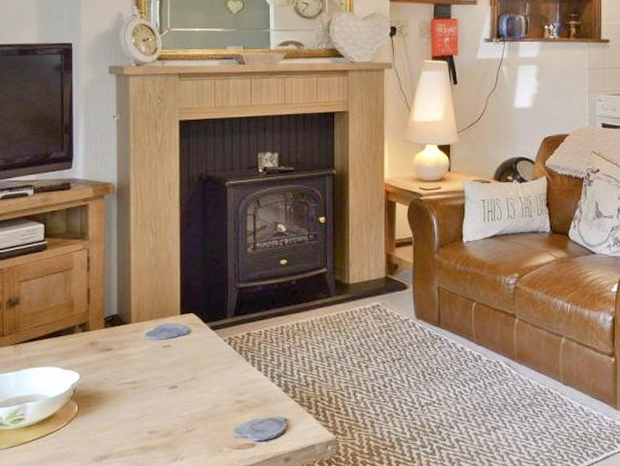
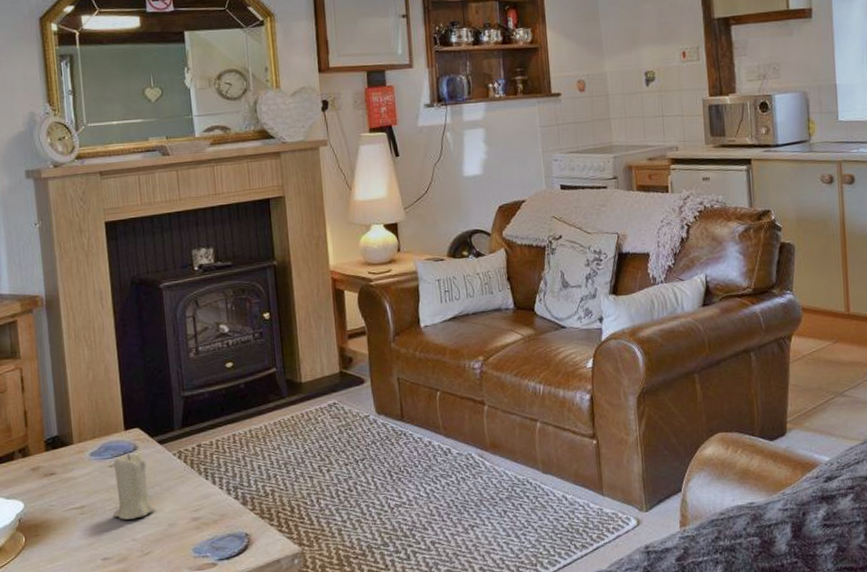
candle: none [162,336,202,397] -> present [112,453,155,520]

